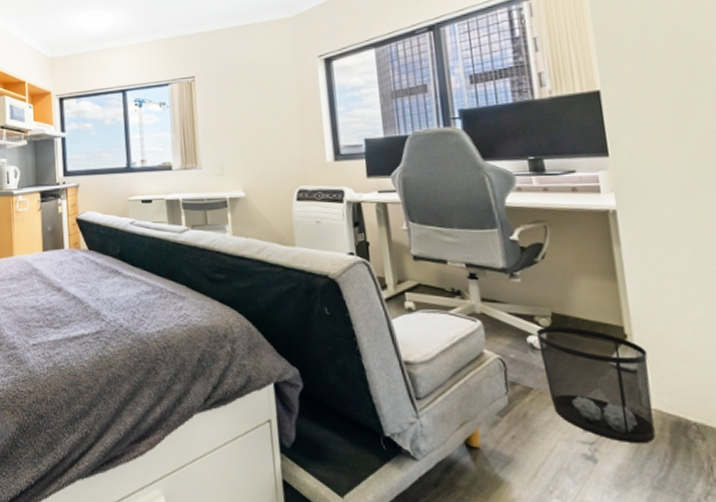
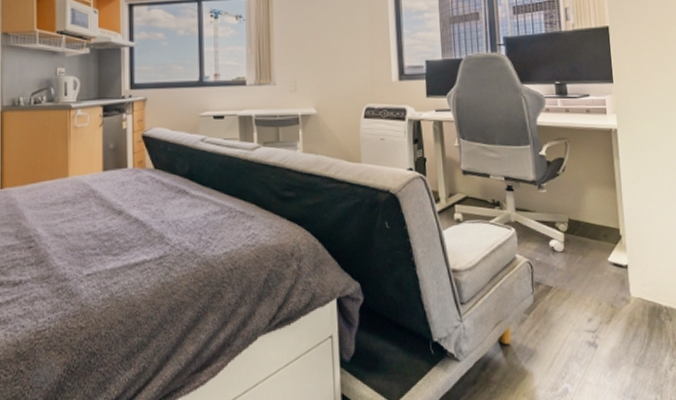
waste bin: present [536,326,655,444] -> none [556,230,639,329]

